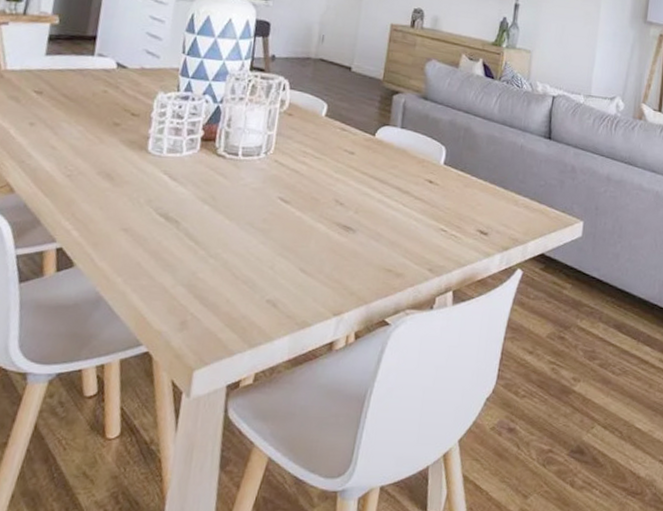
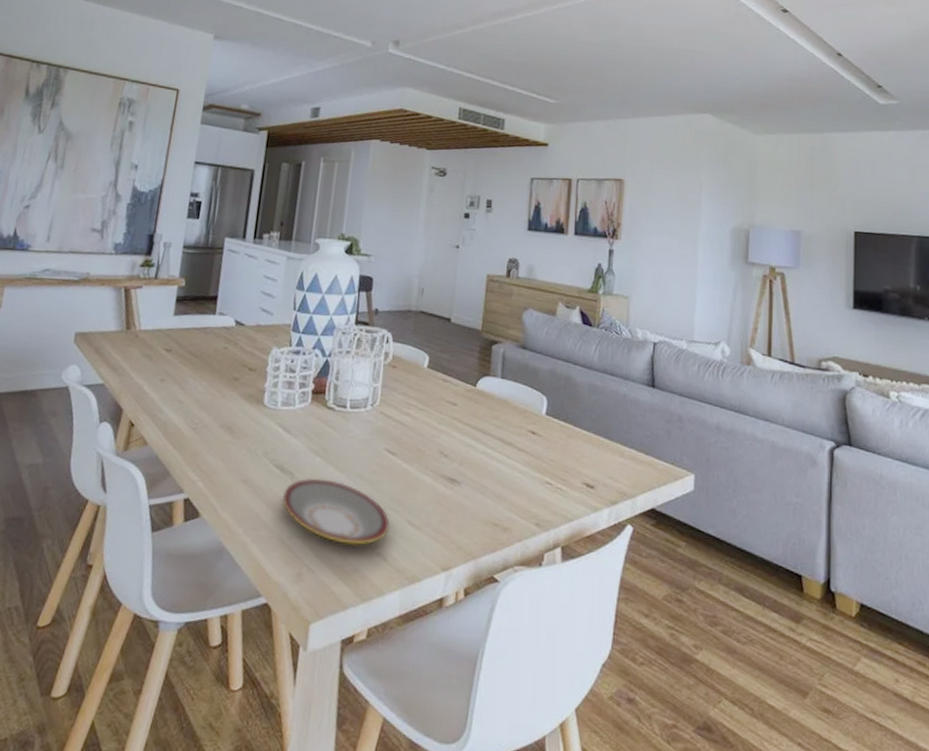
plate: none [166,226,281,293] -> present [282,478,390,546]

